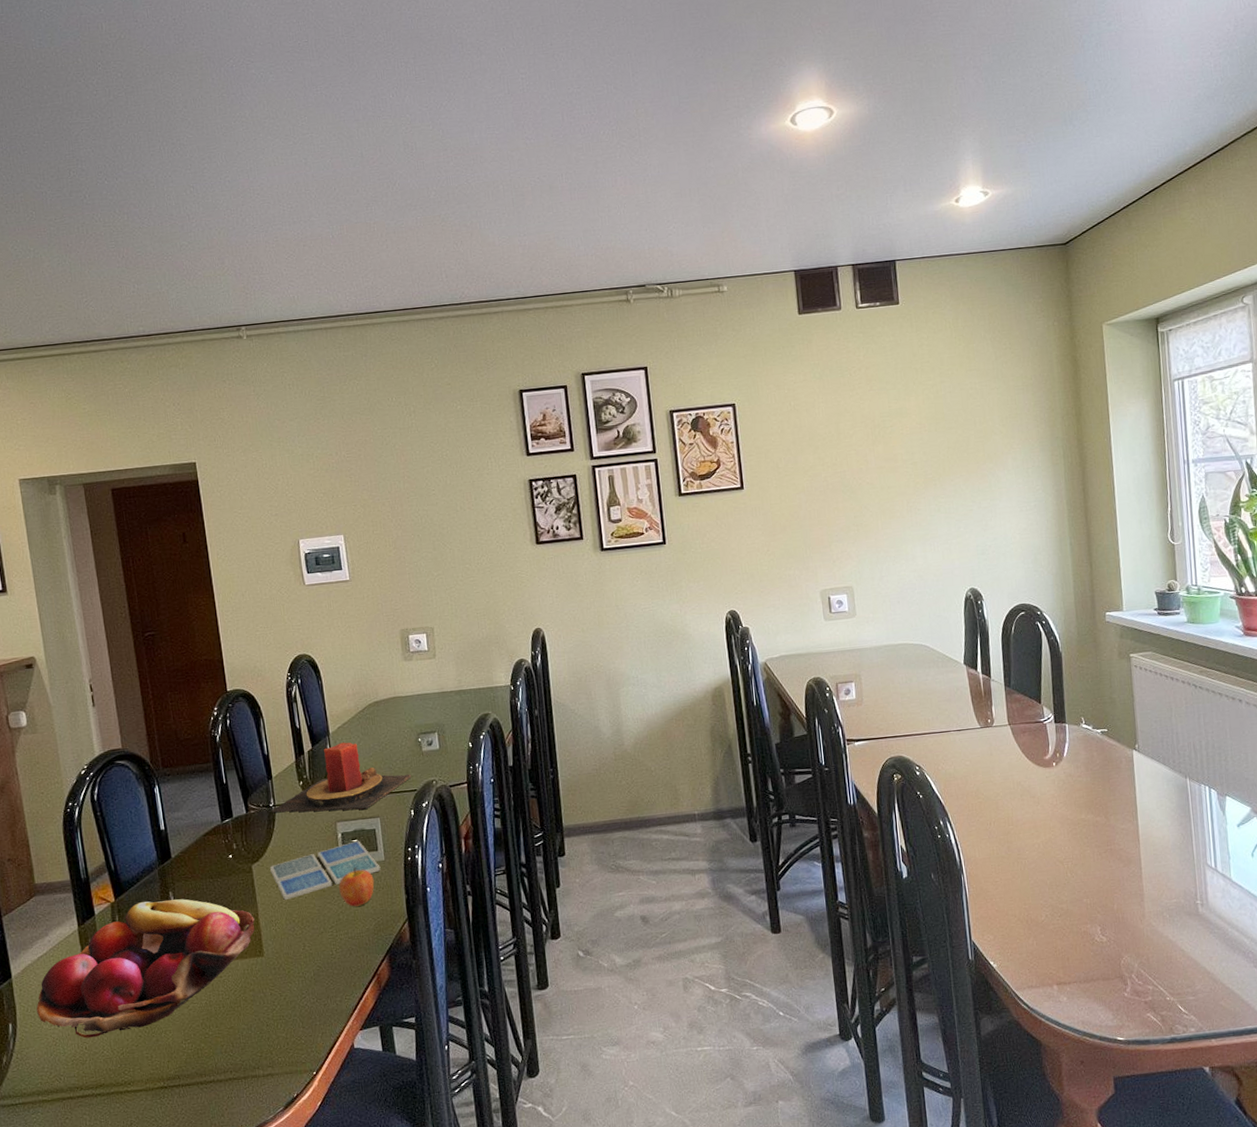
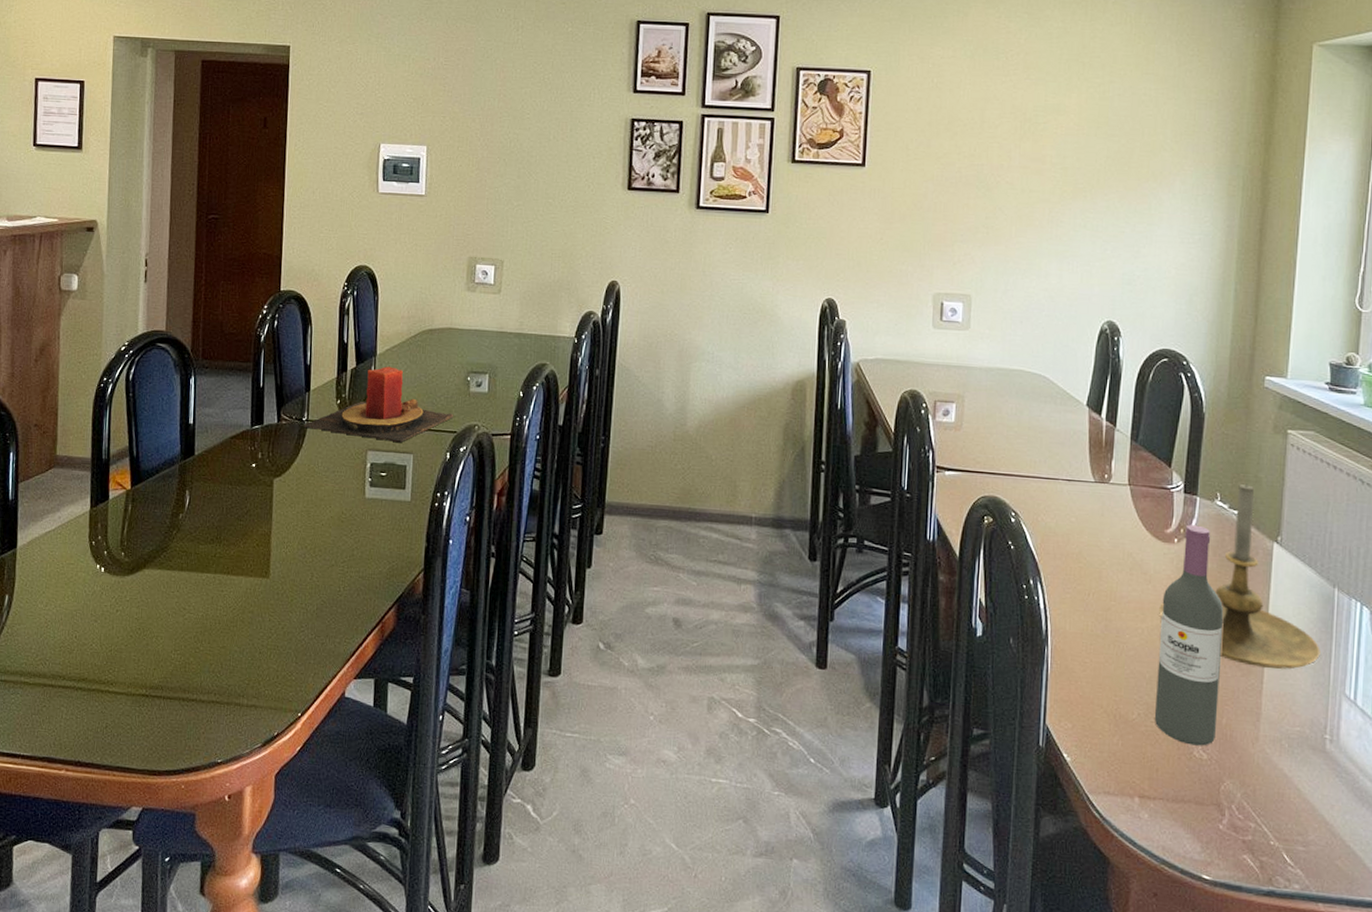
fruit basket: present [36,899,255,1039] -> none [35,495,267,628]
drink coaster: present [270,841,381,901] -> none [292,474,405,524]
apple: present [339,867,375,907] -> none [358,502,396,545]
candle holder: none [1049,705,1183,857] -> present [1159,483,1320,669]
wine bottle: none [1050,748,1111,933] -> present [1154,524,1224,746]

